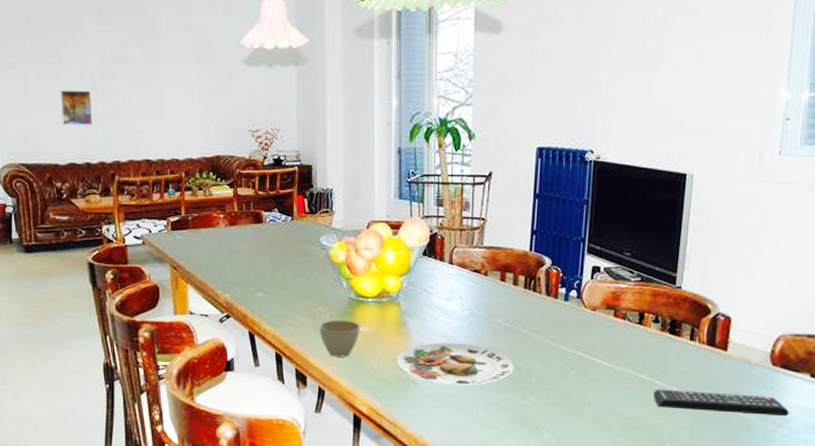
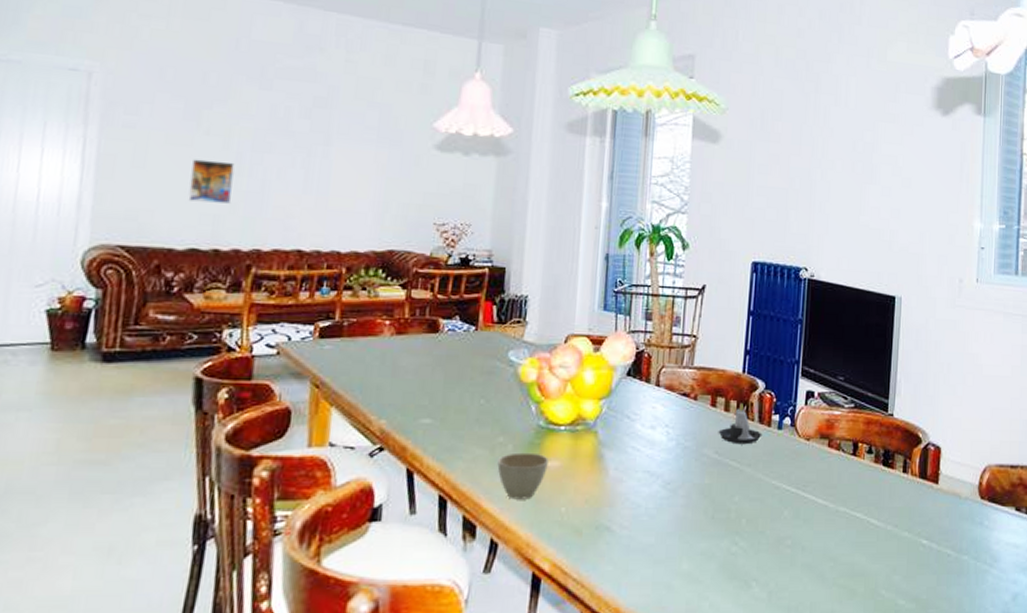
plate: present [395,343,514,385] -> none [588,480,724,530]
candle: none [508,278,550,314] -> present [718,404,763,445]
remote control: present [653,389,789,417] -> none [868,528,998,555]

